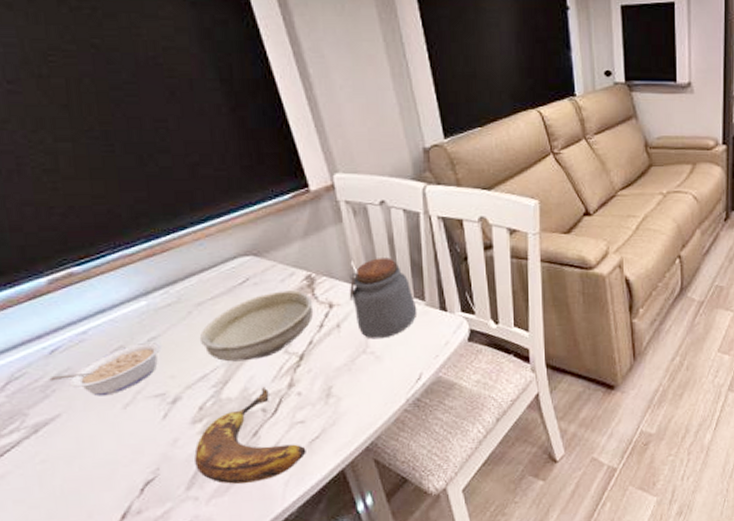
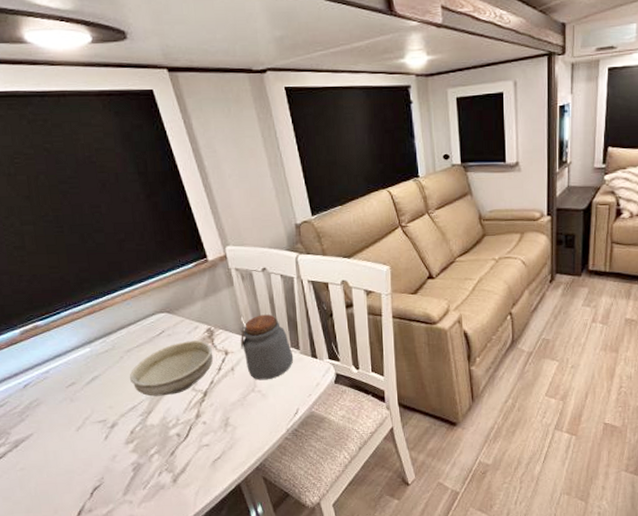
legume: present [49,341,162,396] -> none [24,379,102,421]
banana: present [194,387,306,484] -> none [128,417,211,493]

